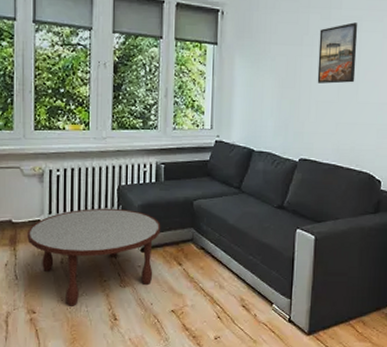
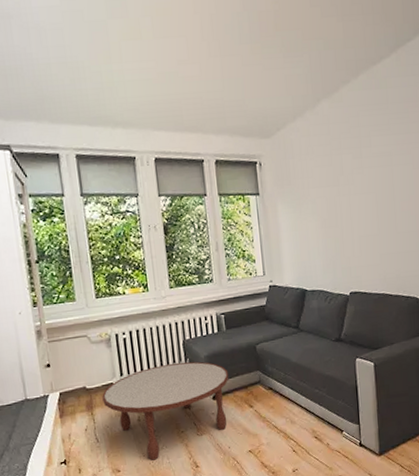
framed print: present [317,22,358,84] -> none [353,158,393,219]

